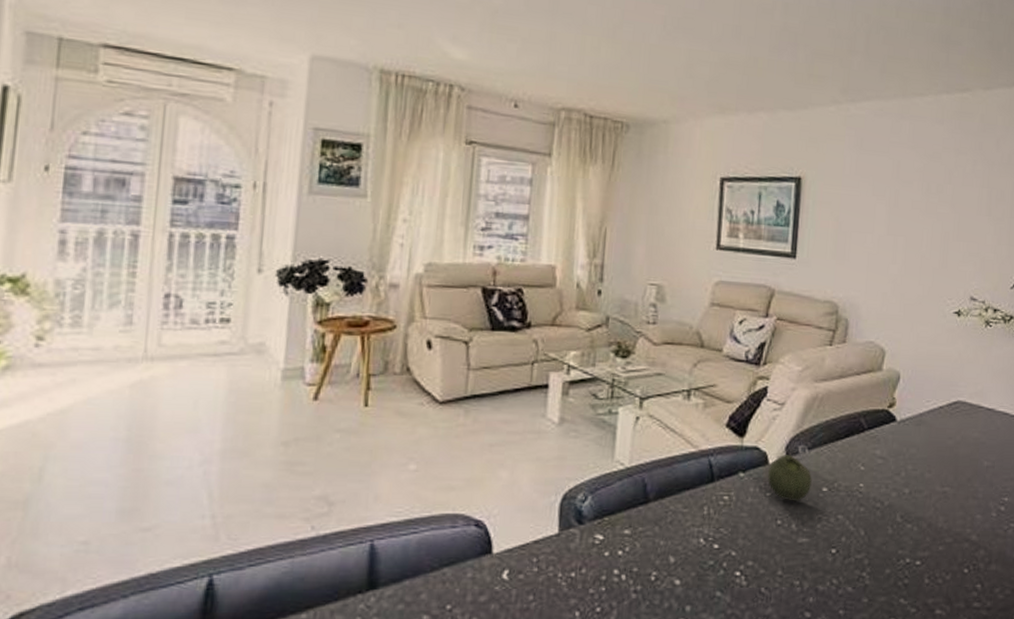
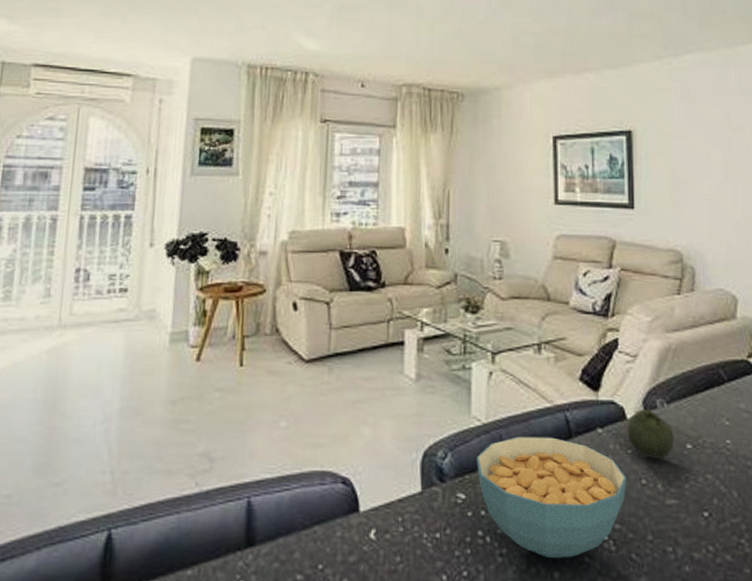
cereal bowl: none [617,480,764,593] -> present [477,436,627,558]

